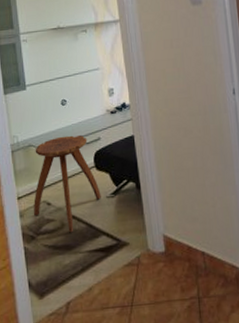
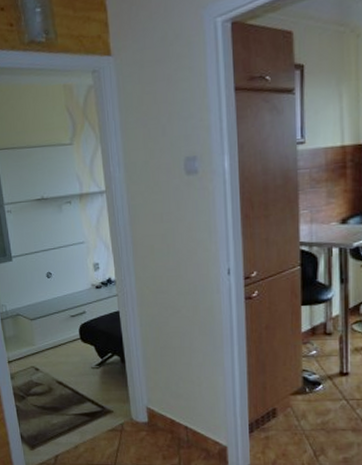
stool: present [33,135,101,233] -> none [22,307,86,397]

